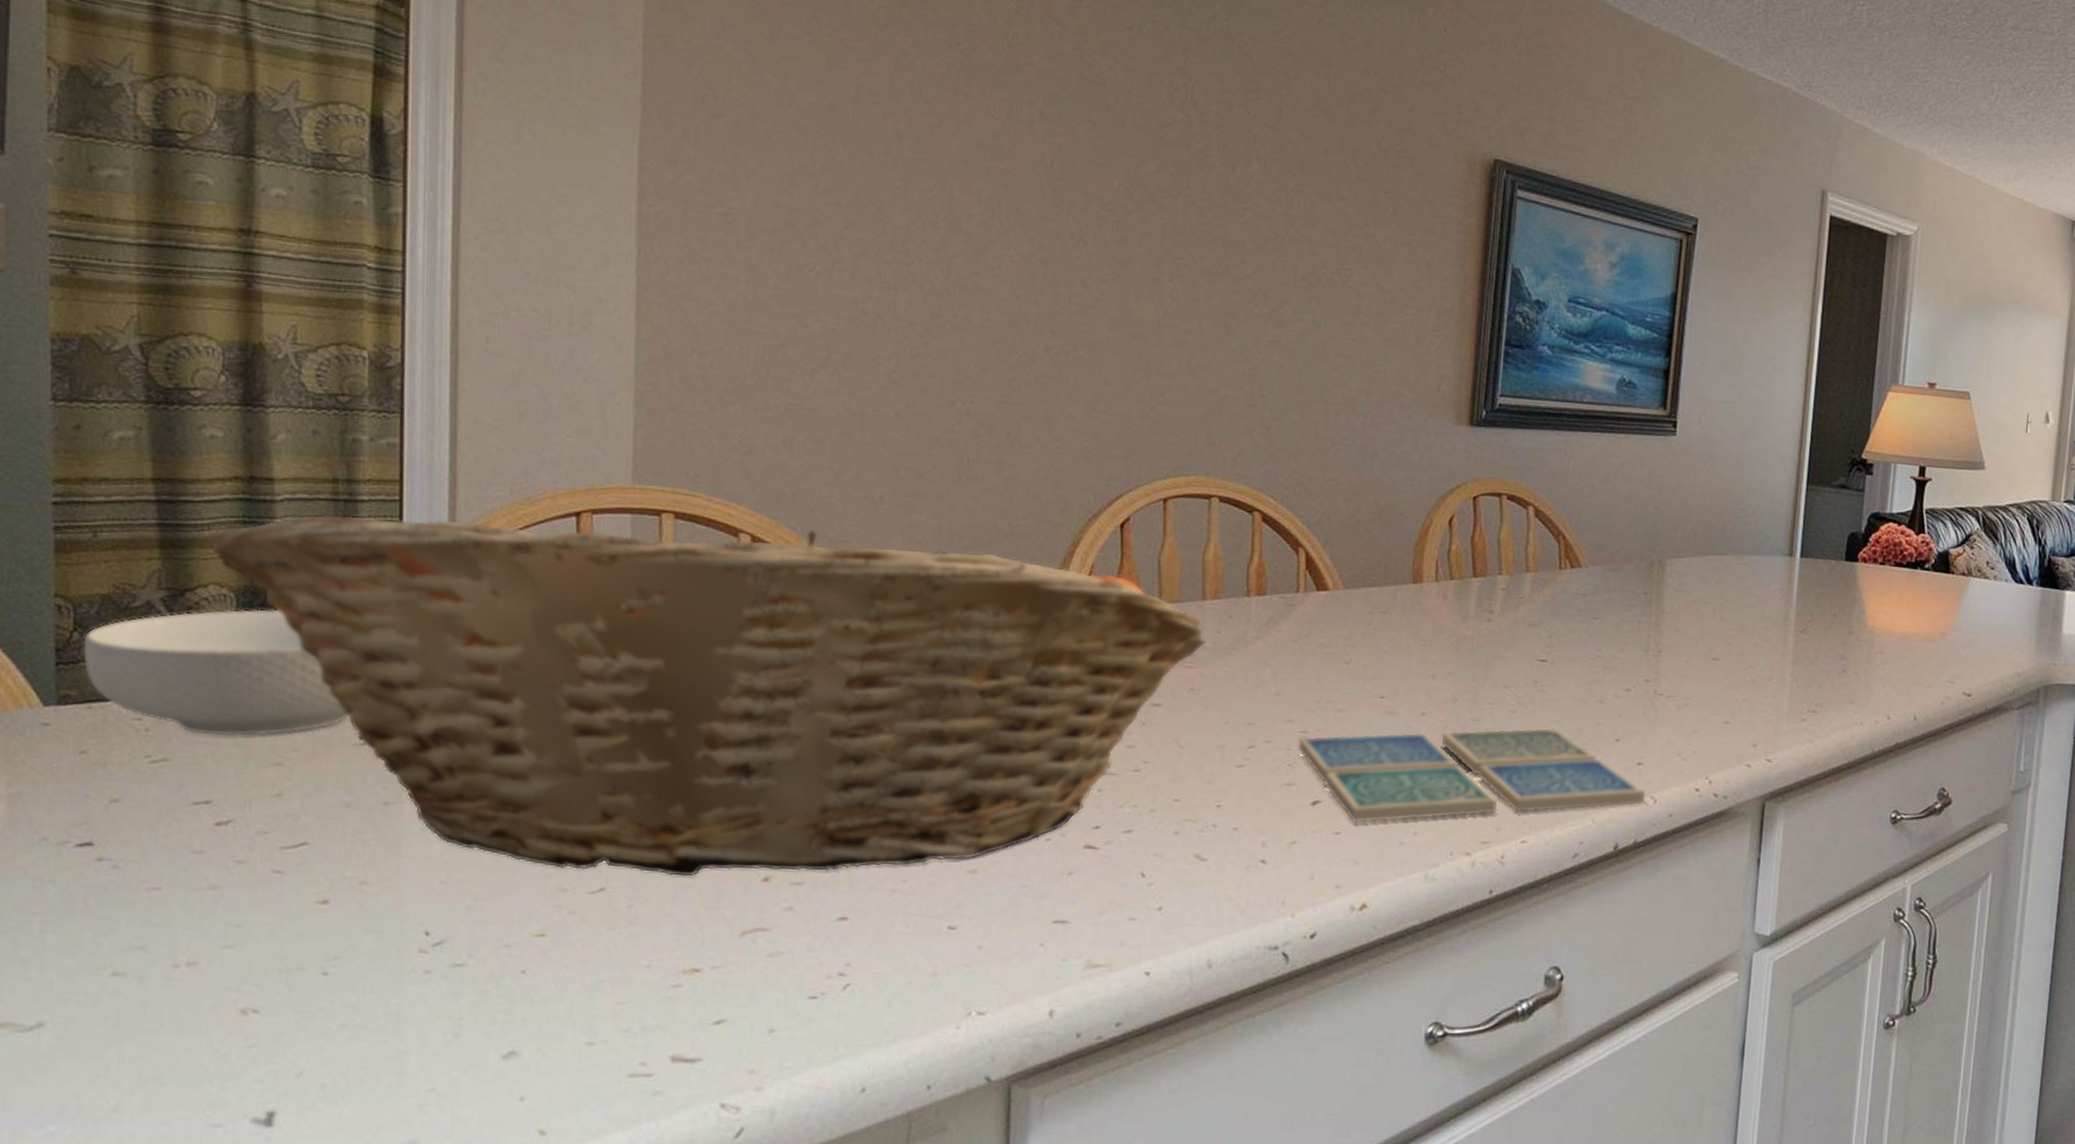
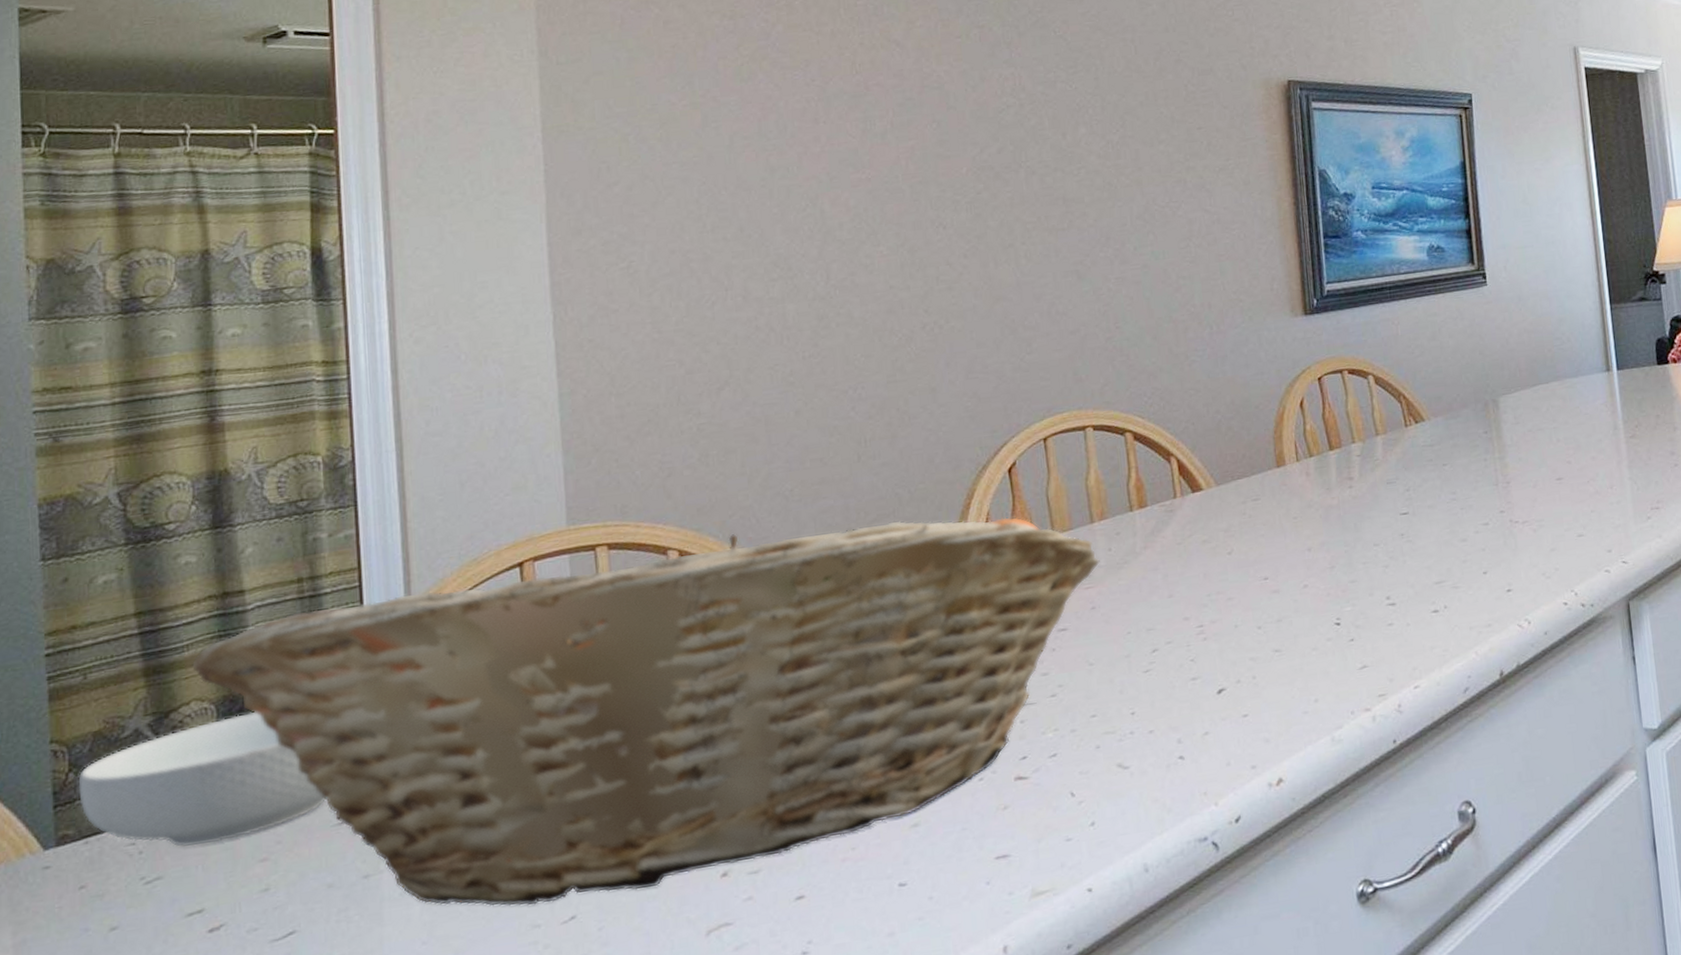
drink coaster: present [1298,727,1646,823] -> none [1197,573,1521,703]

